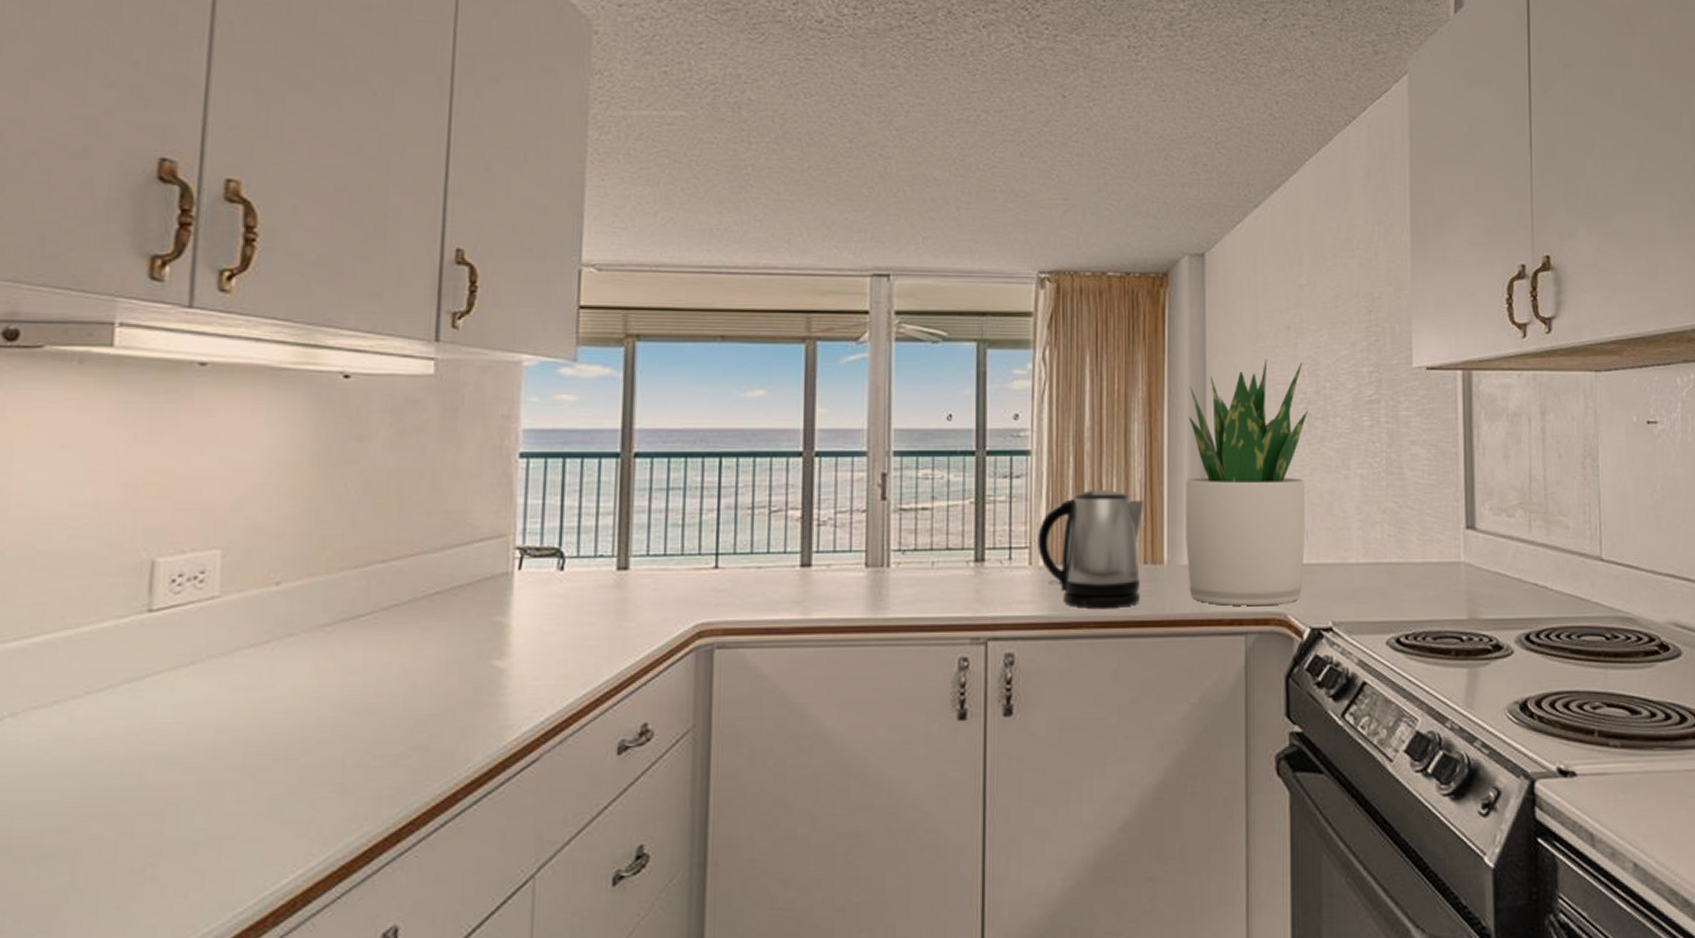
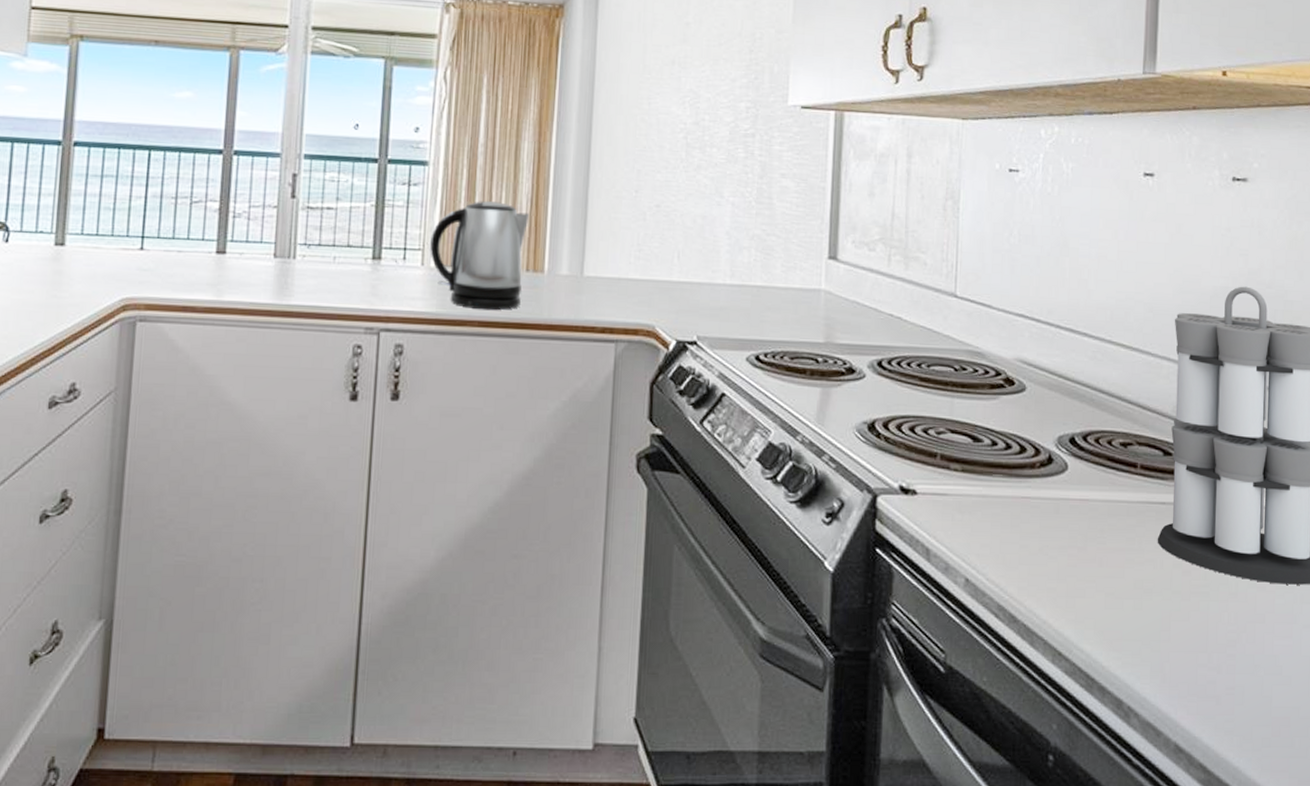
planter: present [1186,359,1308,607] -> none [565,90,687,318]

